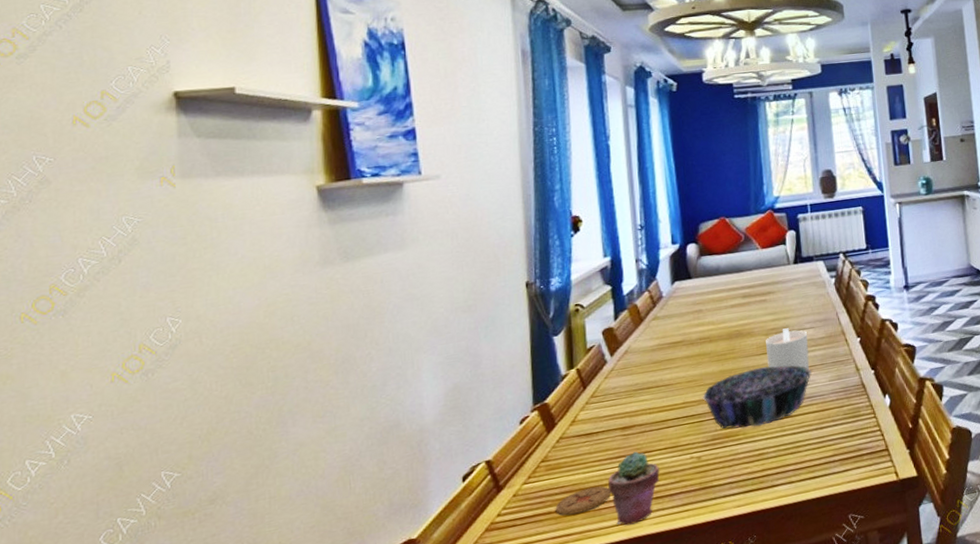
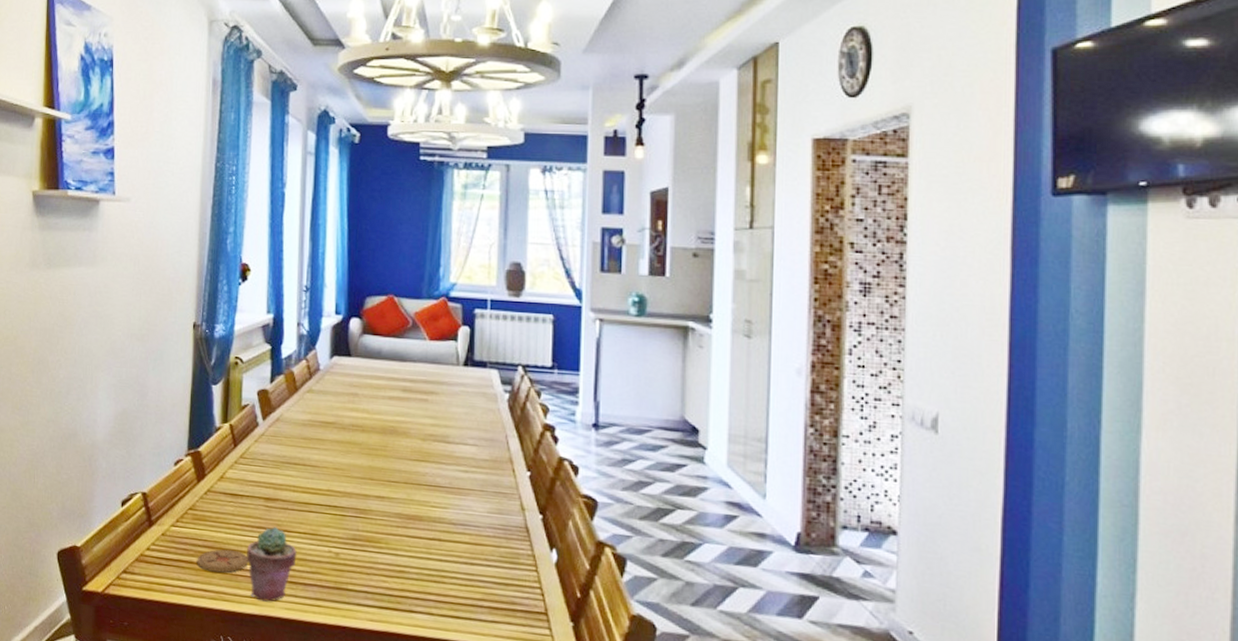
decorative bowl: present [702,365,812,429] -> none [347,473,469,540]
candle: present [766,328,810,370] -> none [421,438,469,493]

